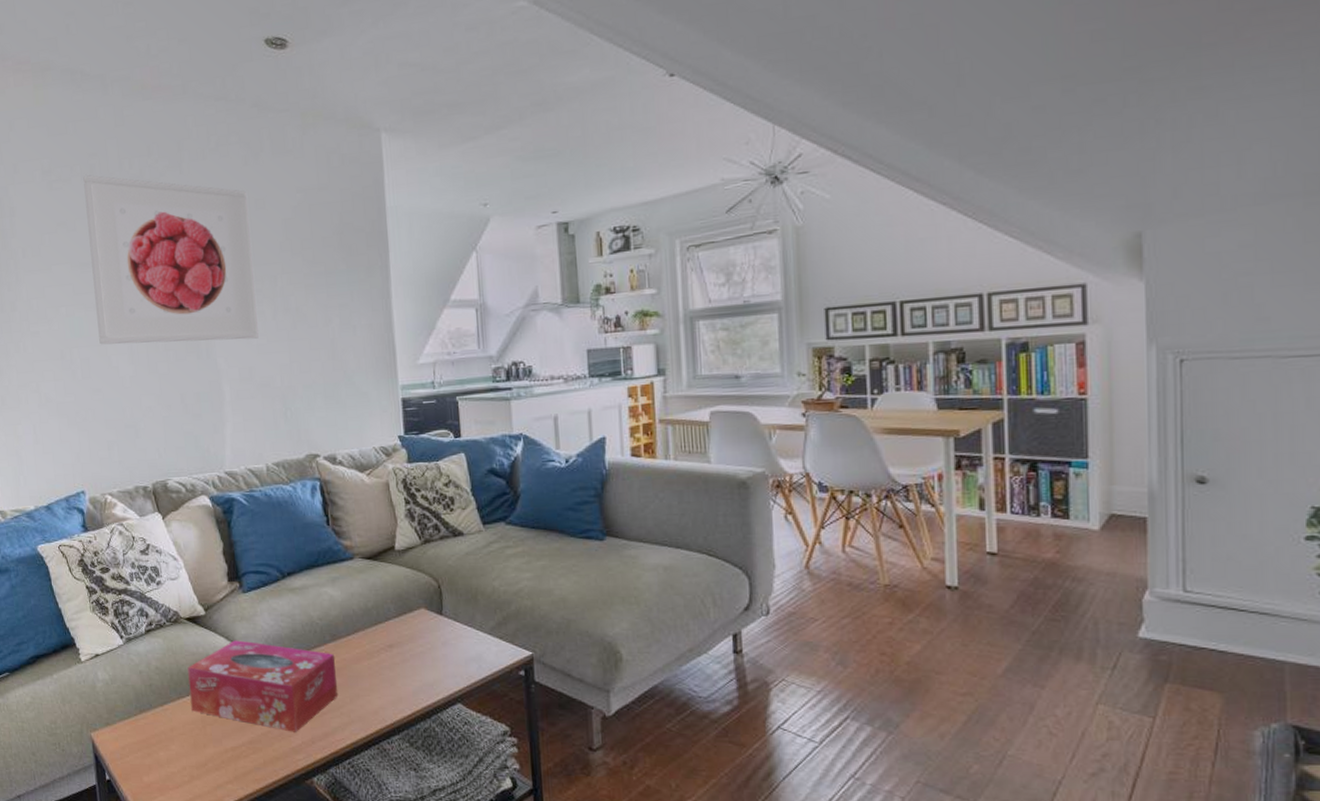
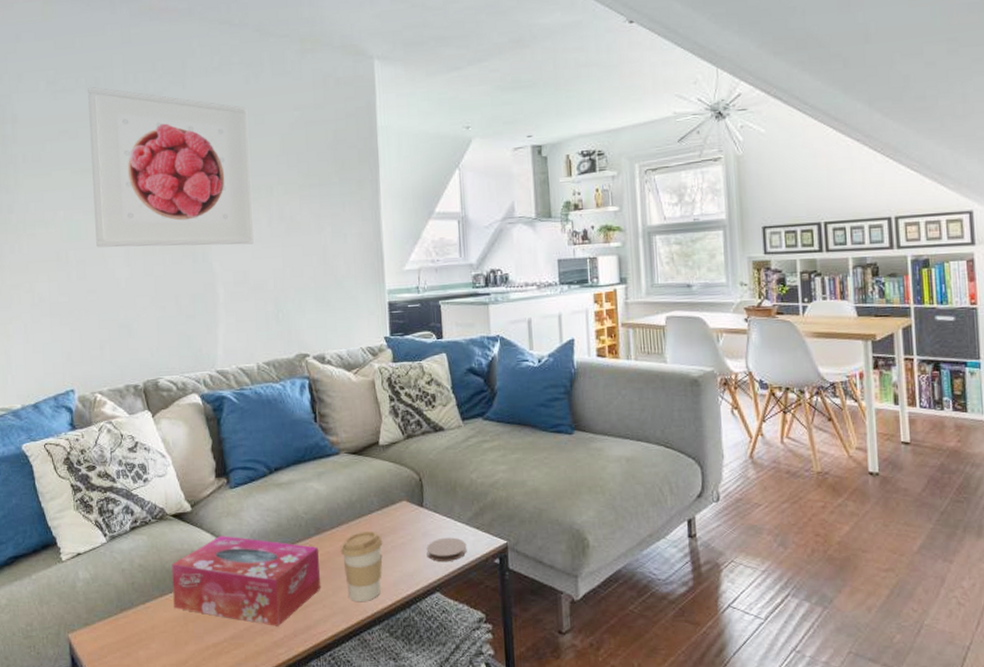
coffee cup: none [357,638,401,711] -> present [341,530,383,603]
coaster: none [446,647,490,673] -> present [426,537,467,563]

